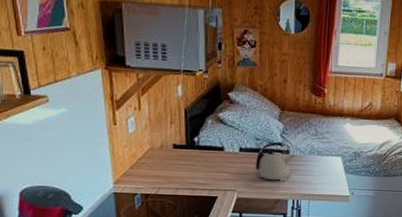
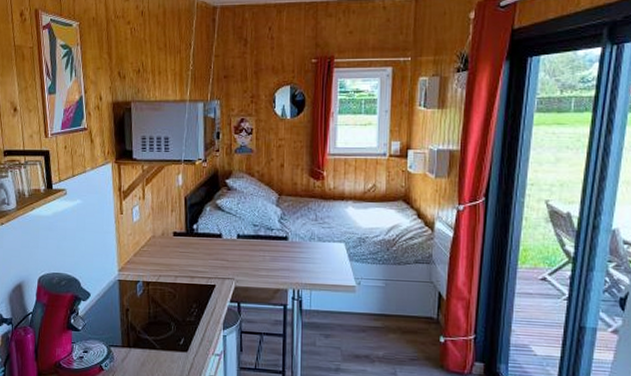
kettle: present [256,141,295,181] -> none [254,228,294,269]

